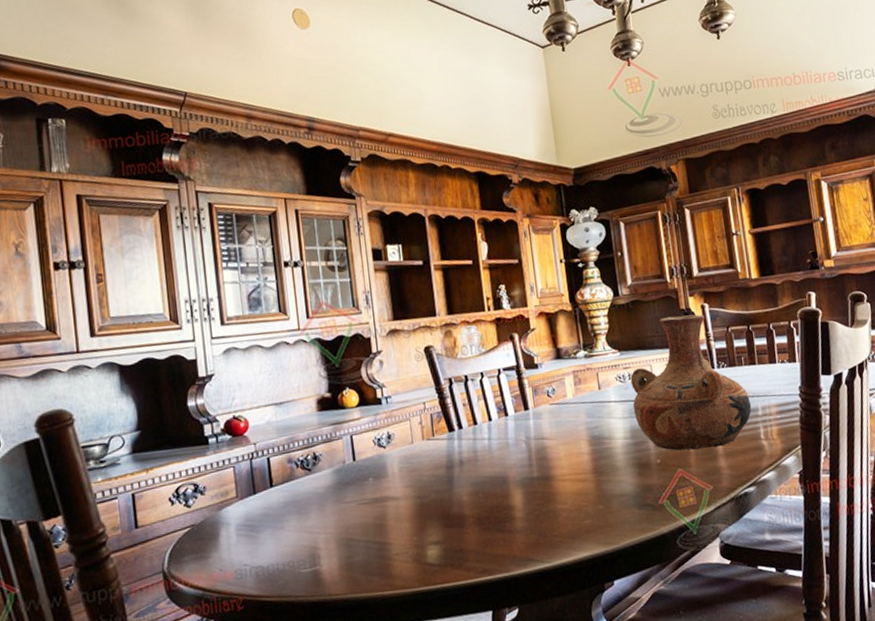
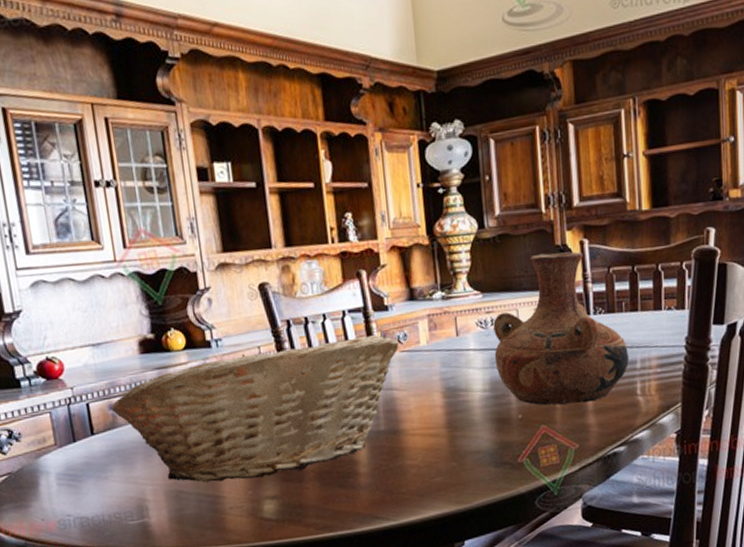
fruit basket: none [290,389,549,530] -> present [111,334,400,483]

